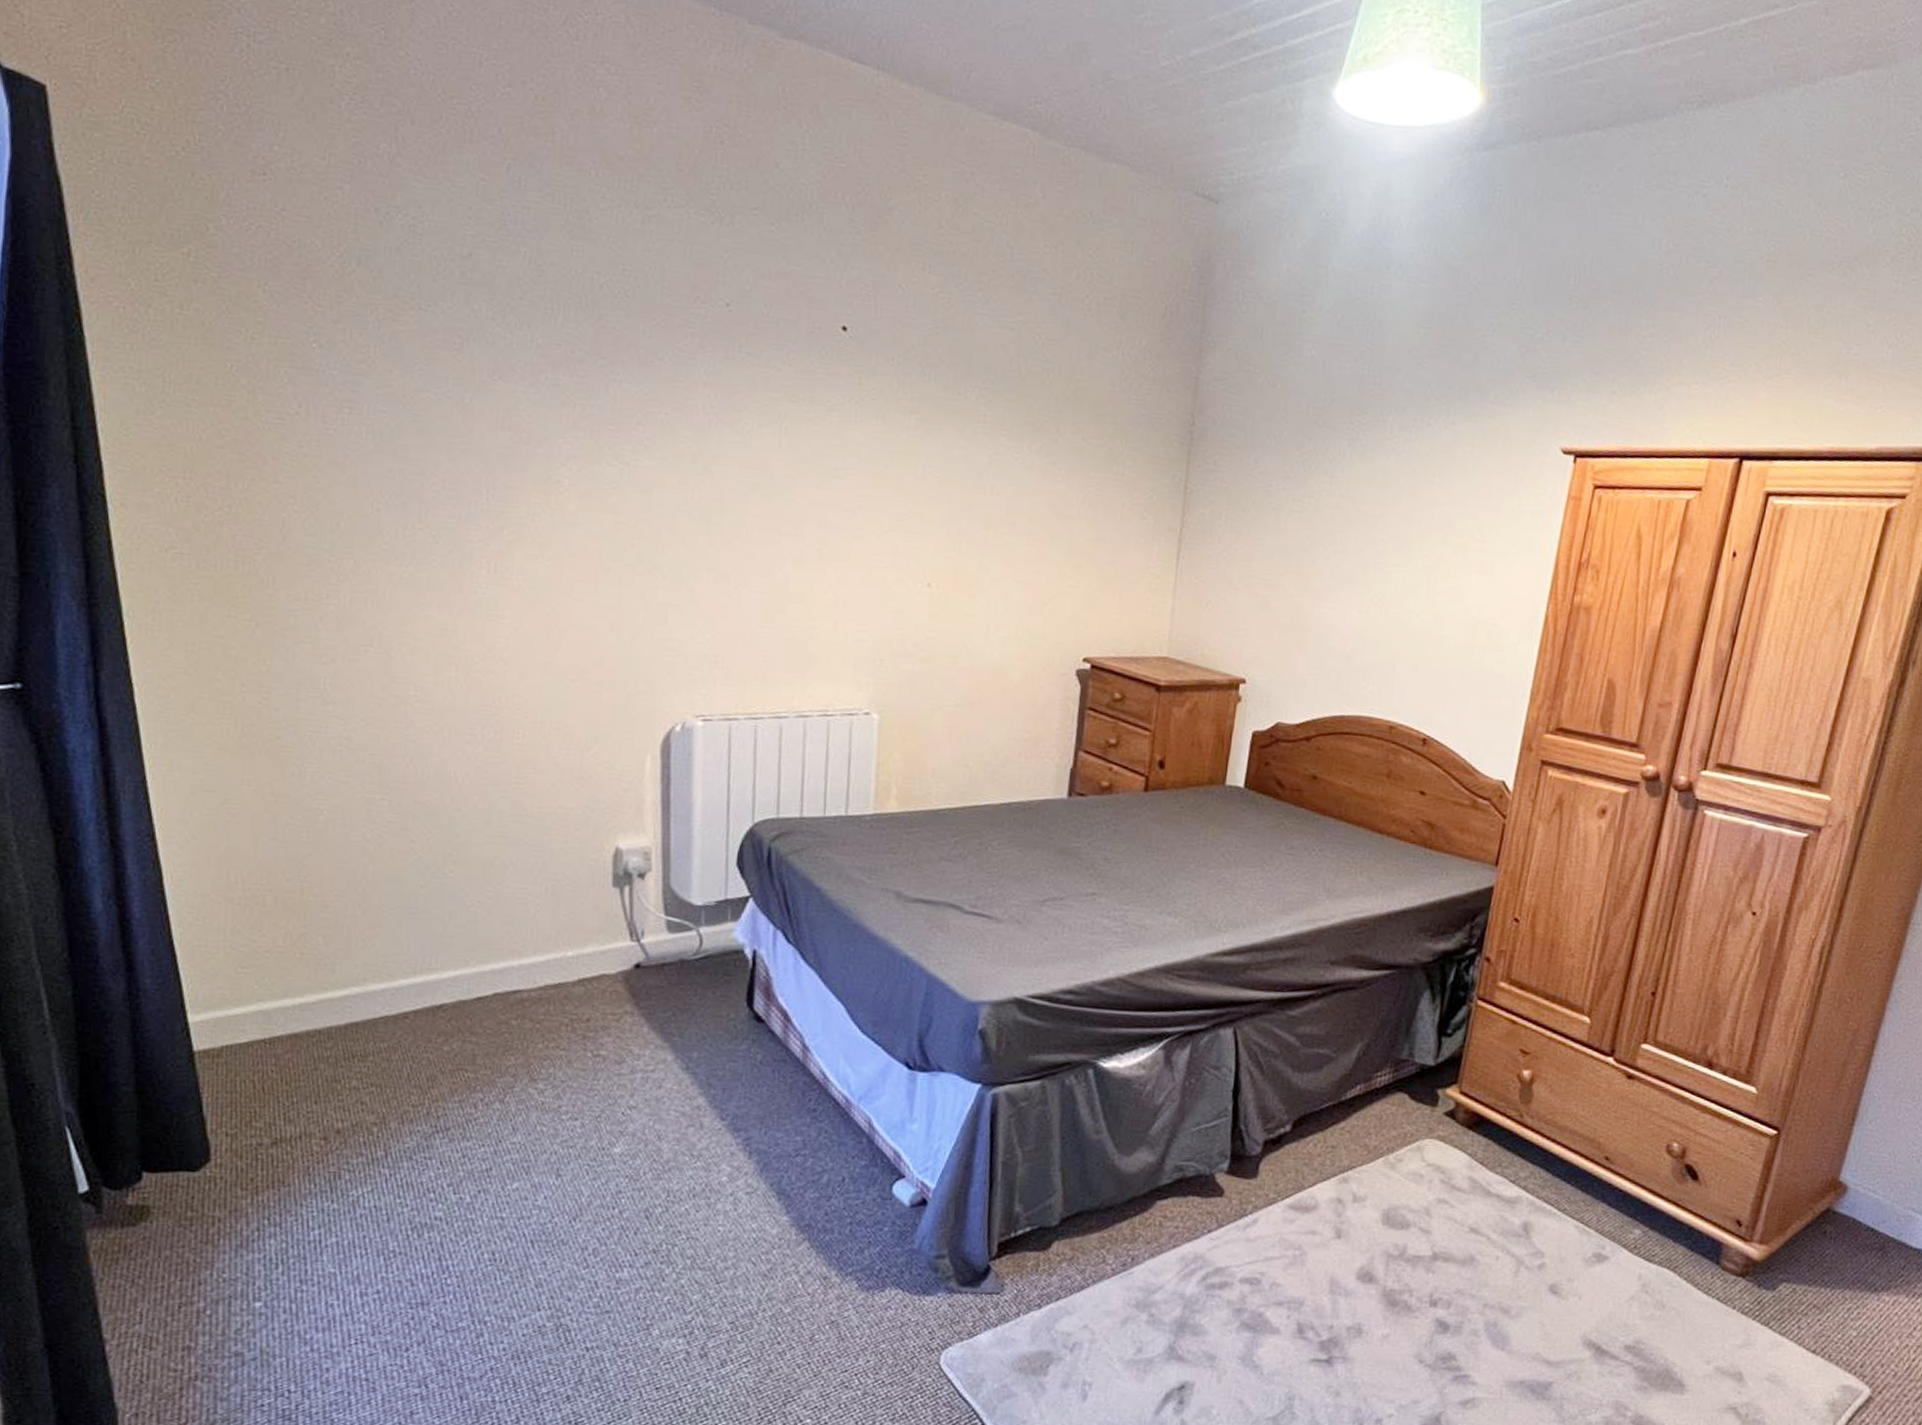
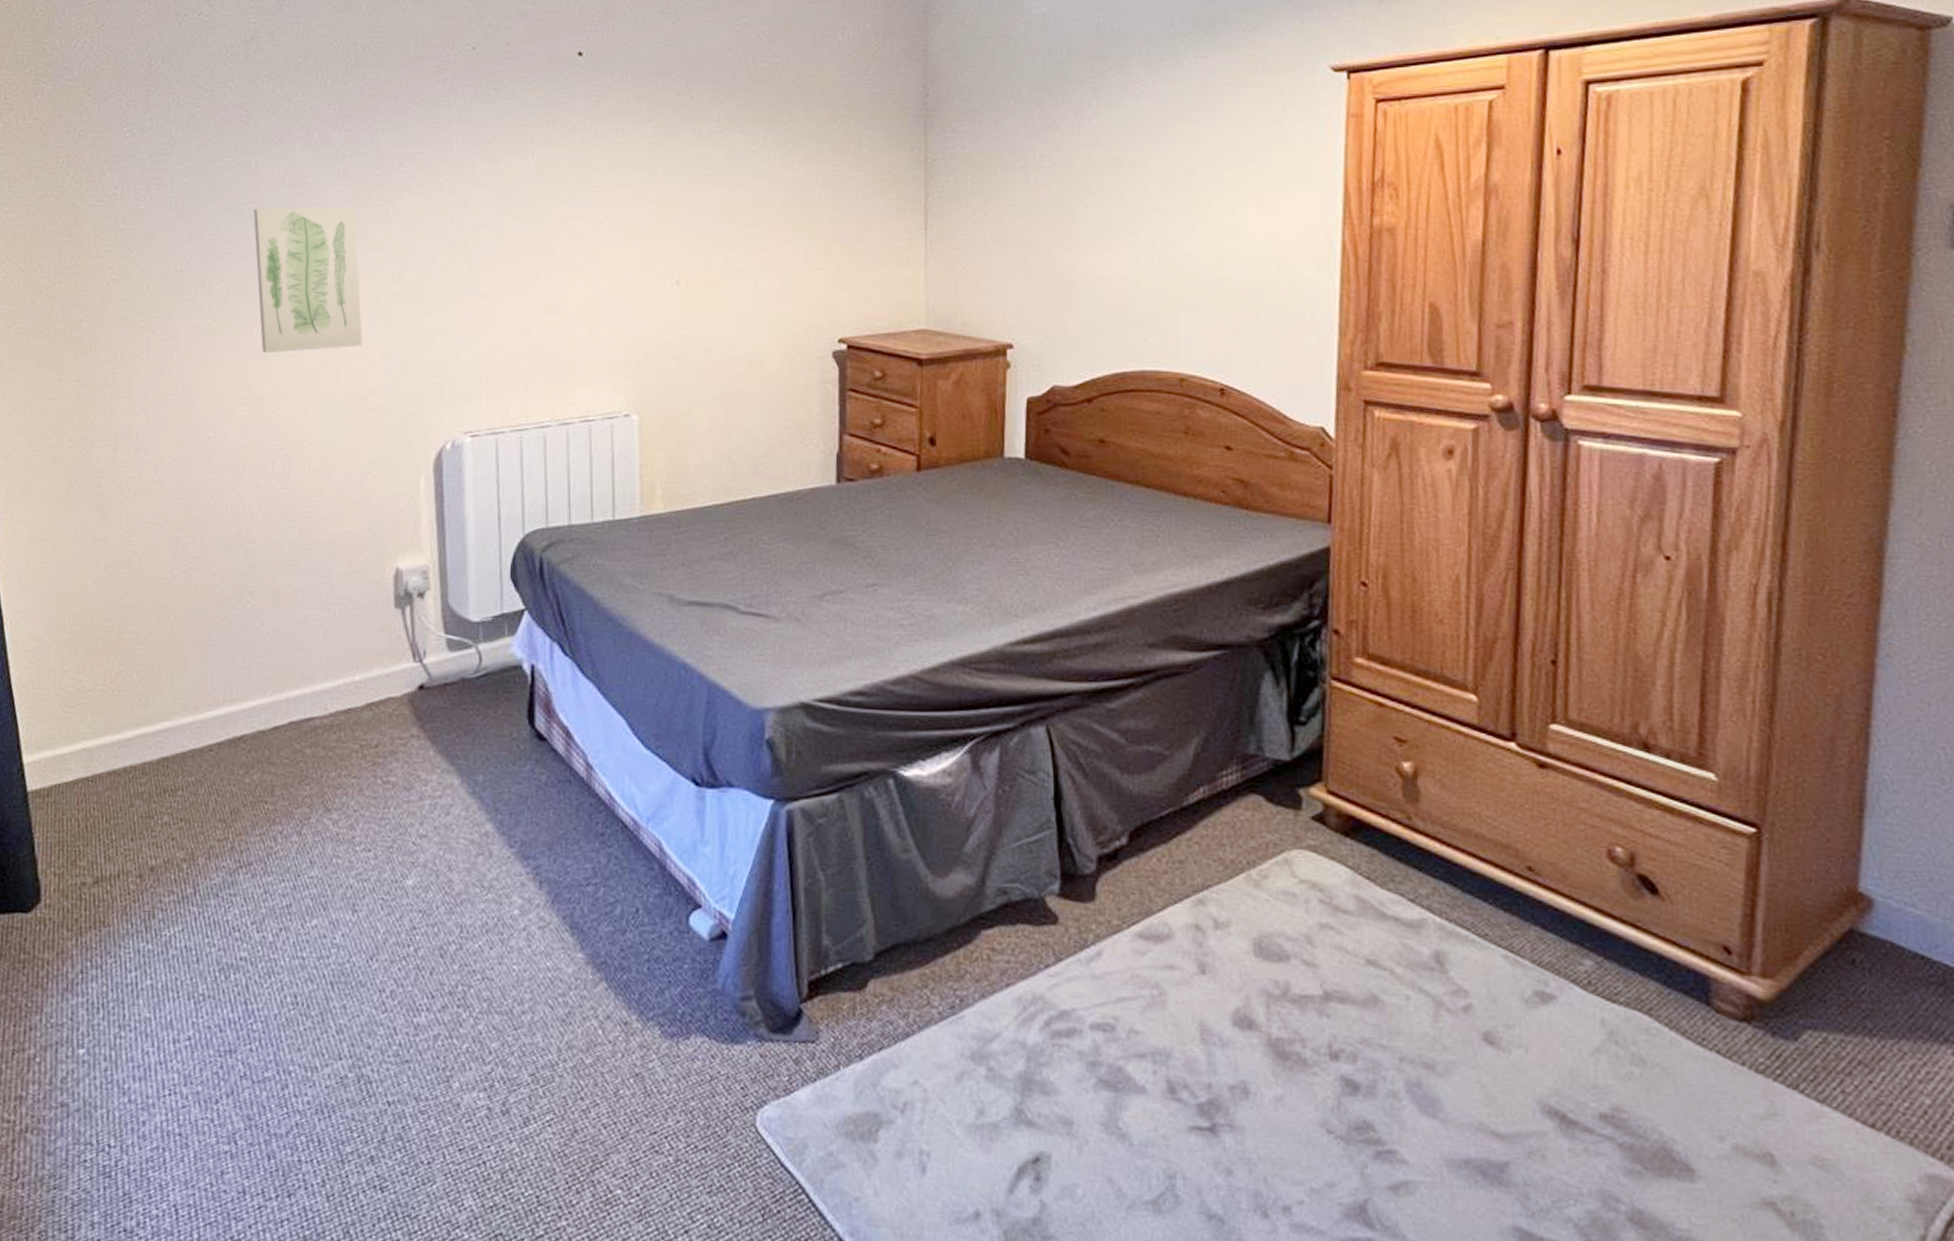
wall art: none [466,451,589,616] -> present [254,207,363,354]

